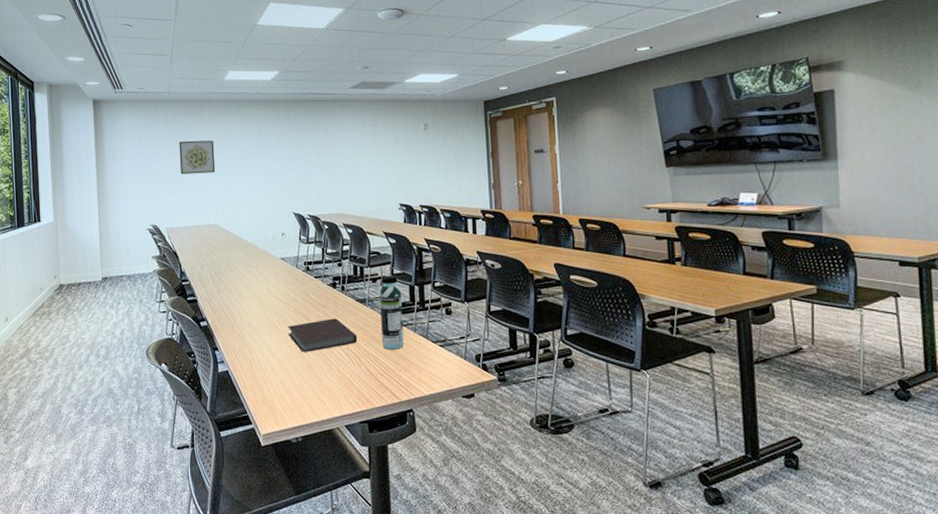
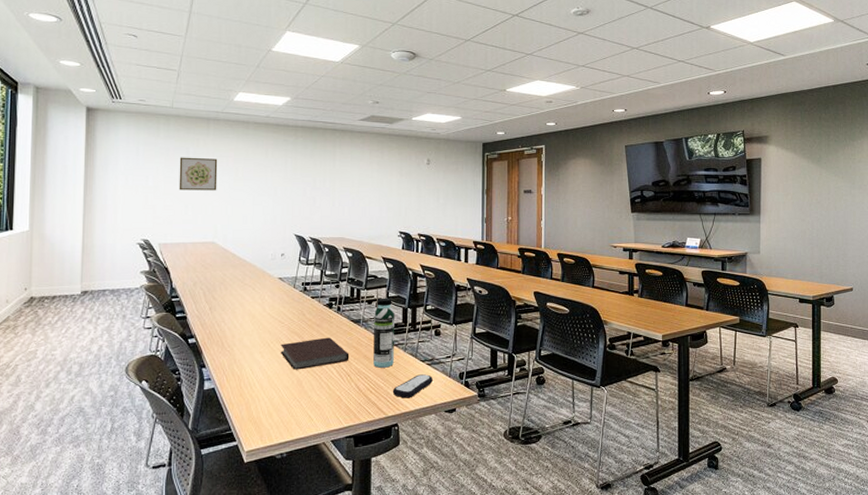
remote control: none [404,356,447,382] -> present [392,374,433,398]

